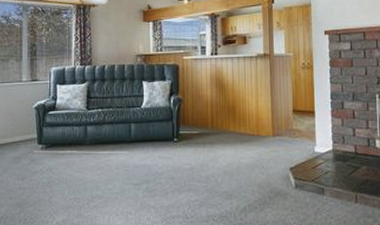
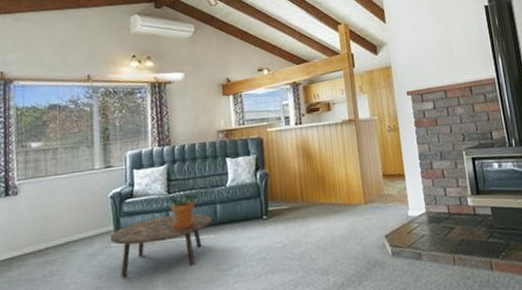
coffee table: none [34,130,126,182] -> present [110,213,212,278]
potted plant: none [86,111,115,145] -> present [167,194,199,231]

